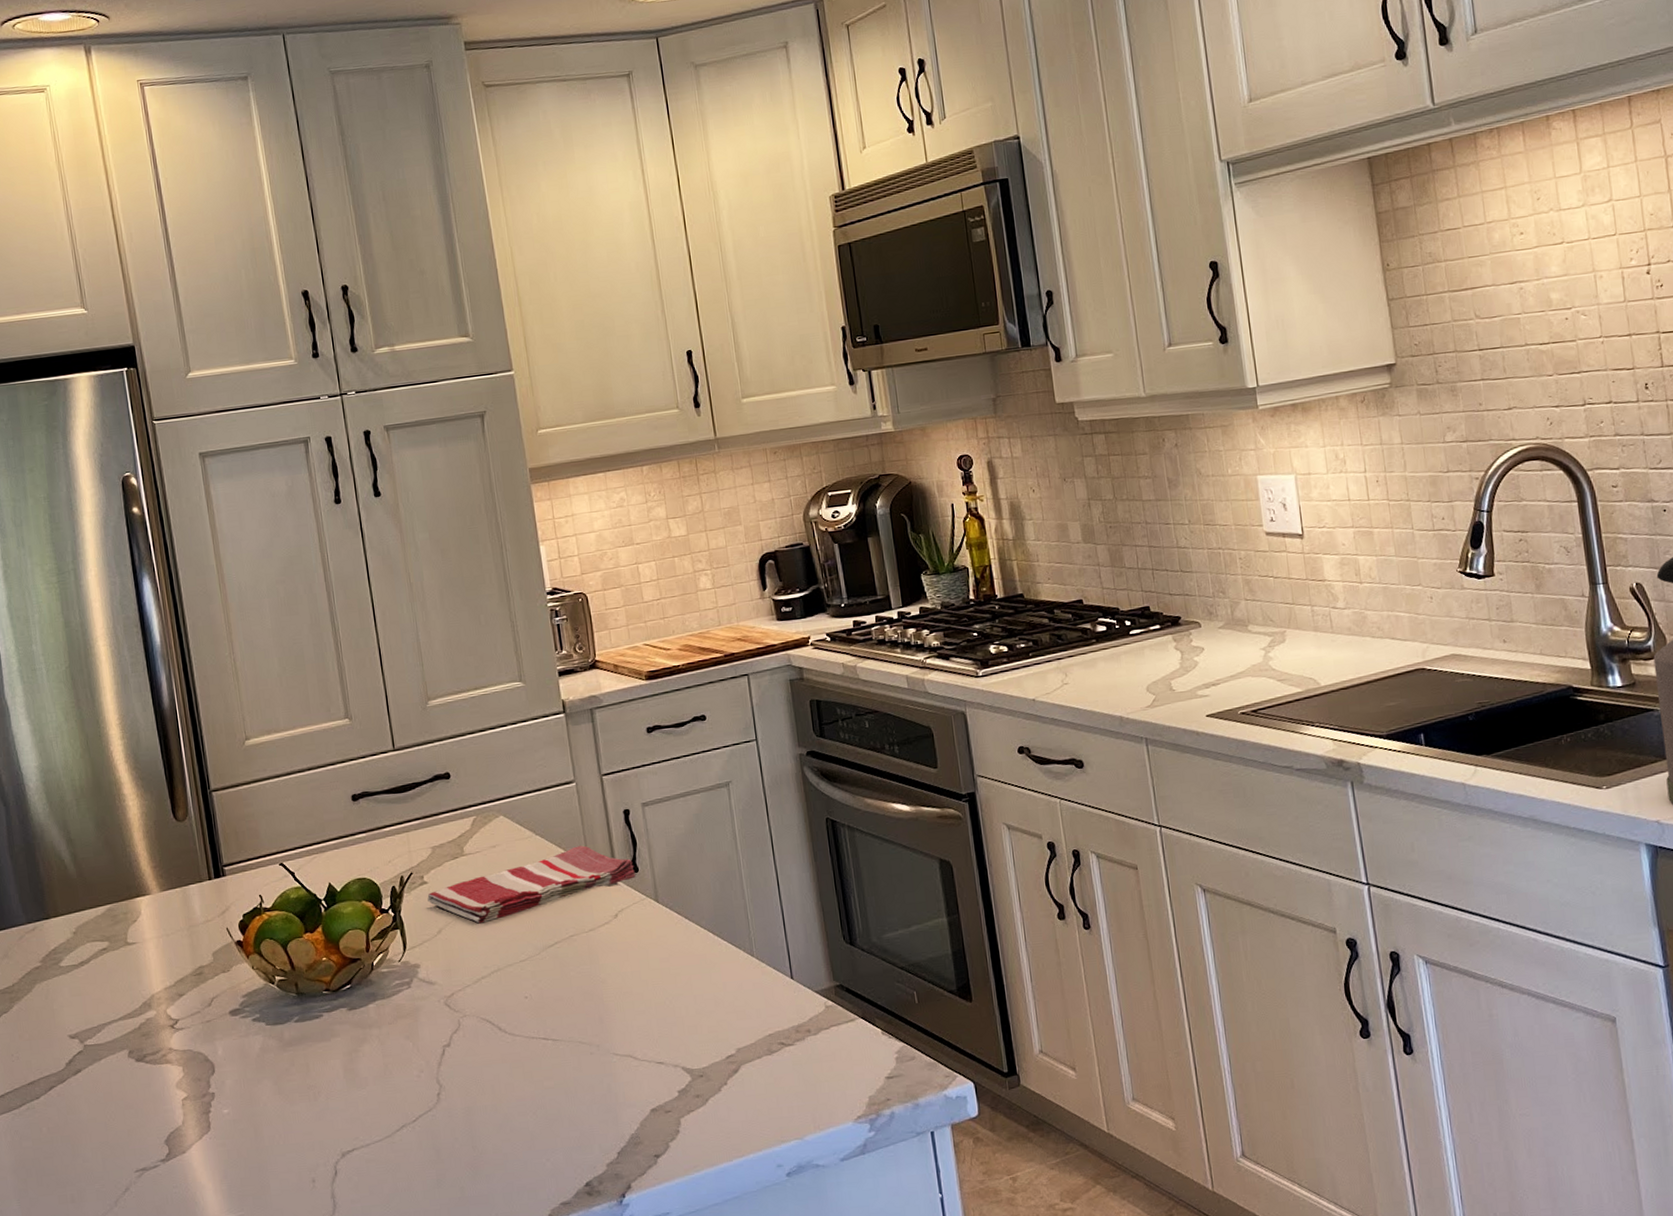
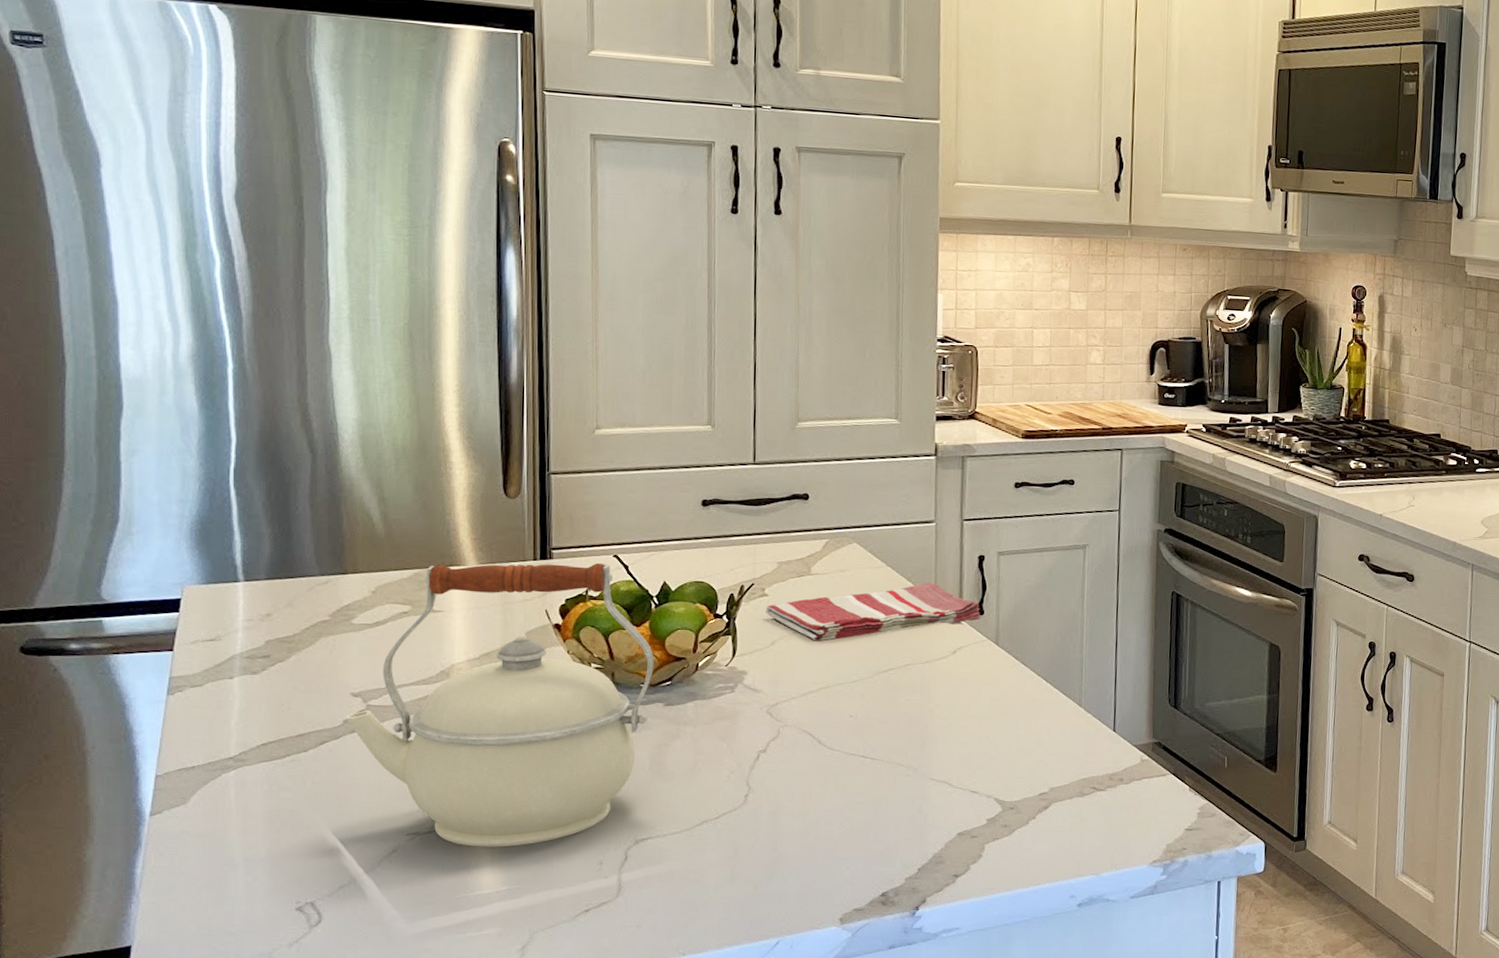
kettle: none [67,873,335,1177] -> present [346,562,654,847]

